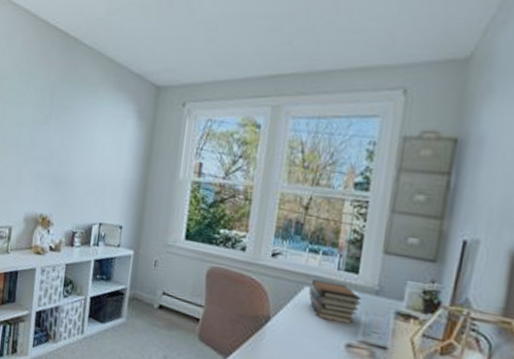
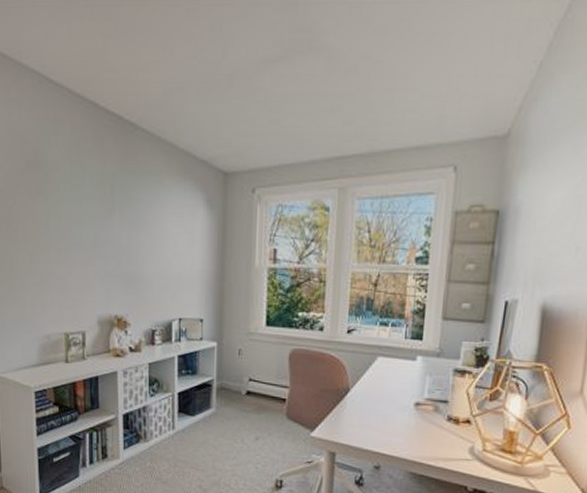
book stack: present [308,279,363,324] -> none [381,349,427,385]

